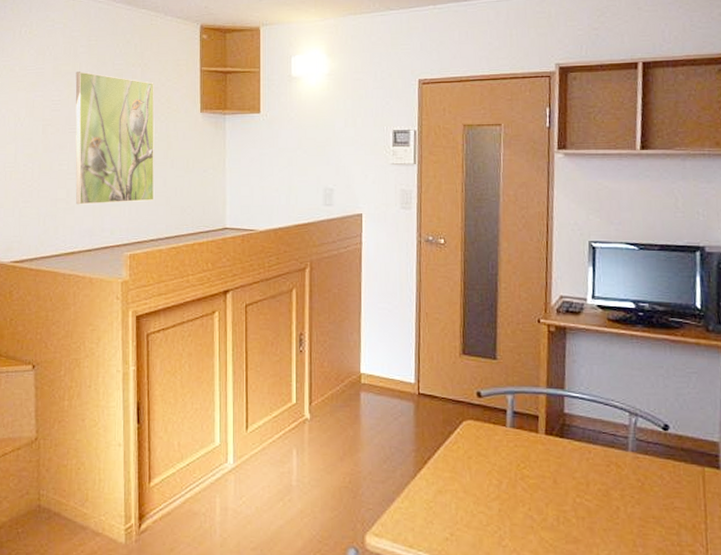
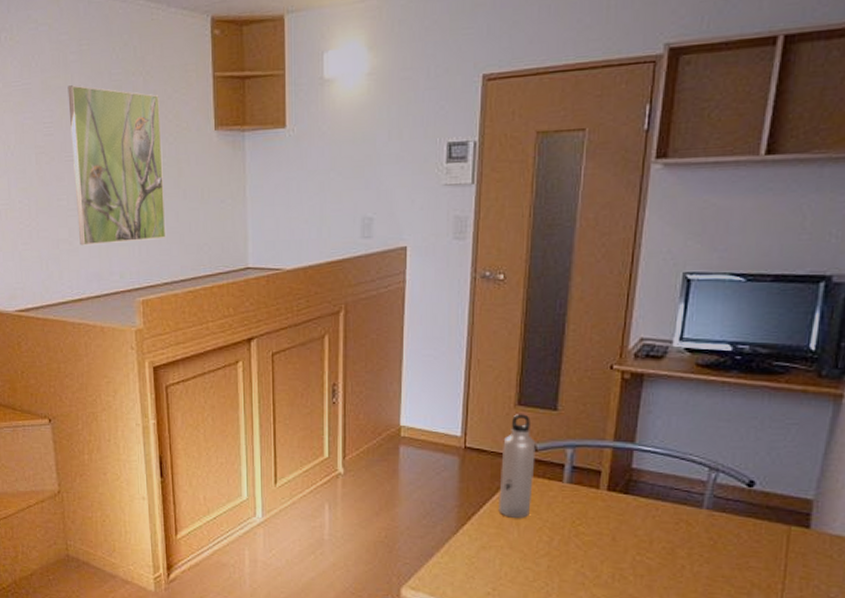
water bottle: none [451,363,481,462] -> present [498,414,536,518]

